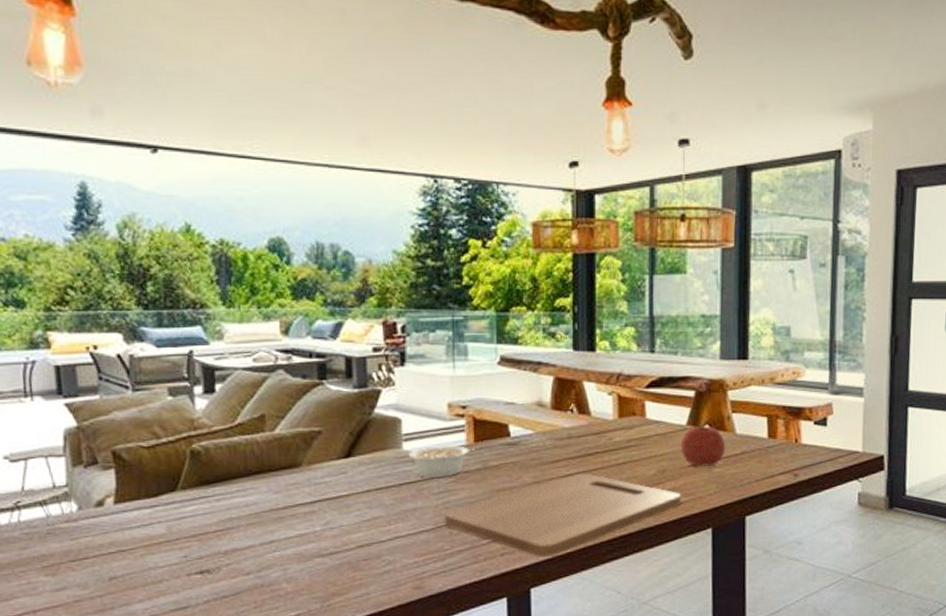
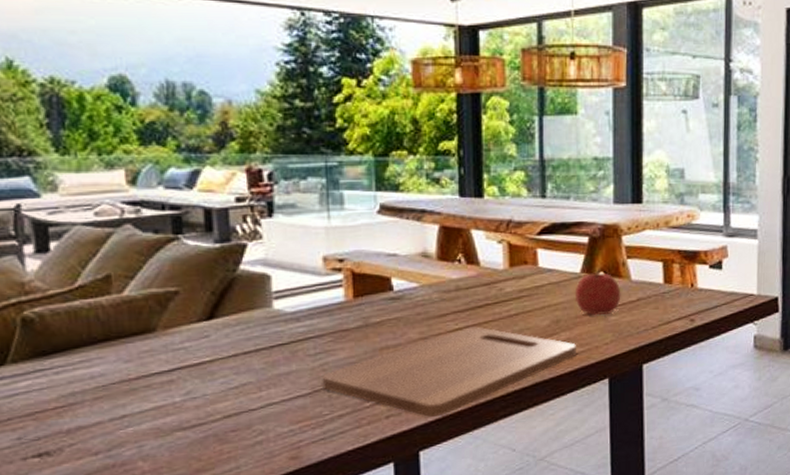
legume: present [408,444,479,479] -> none [279,301,359,339]

